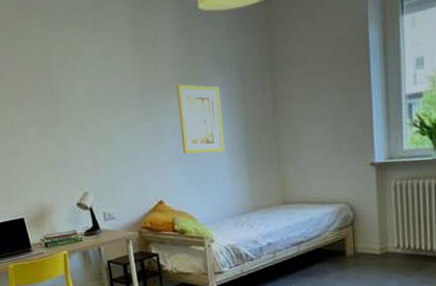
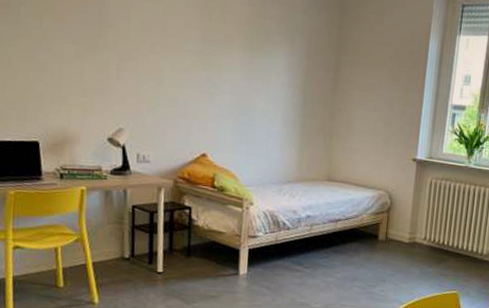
wall art: present [176,84,226,155] -> none [236,42,284,119]

